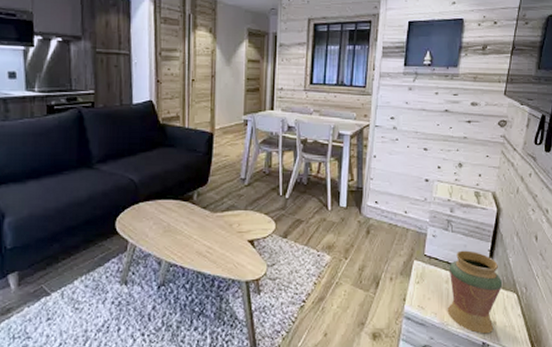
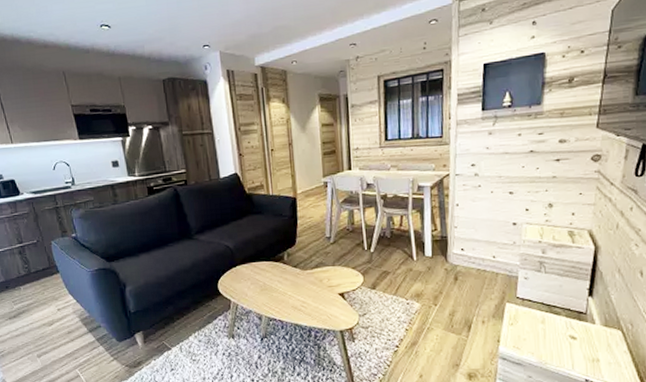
decorative vase: present [447,250,503,334] -> none [544,290,605,371]

